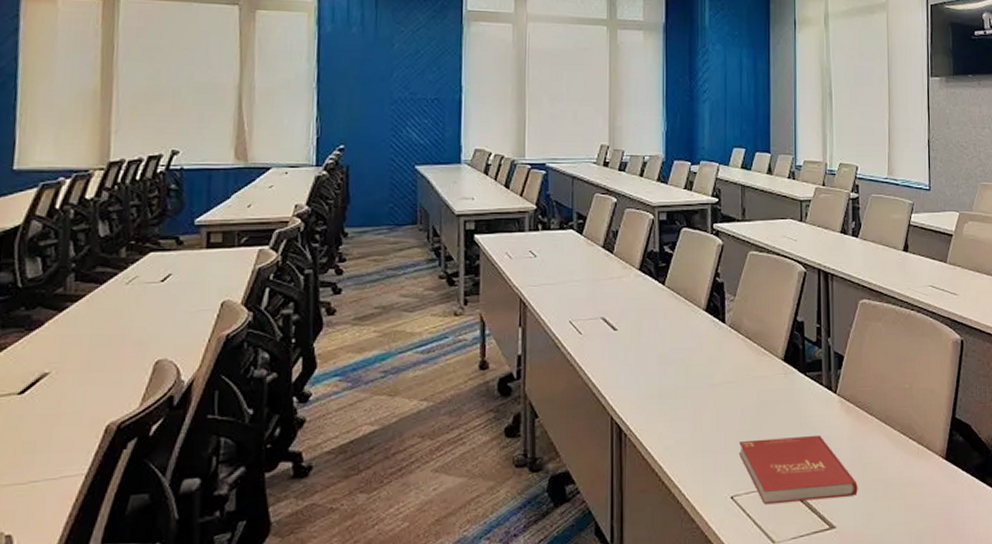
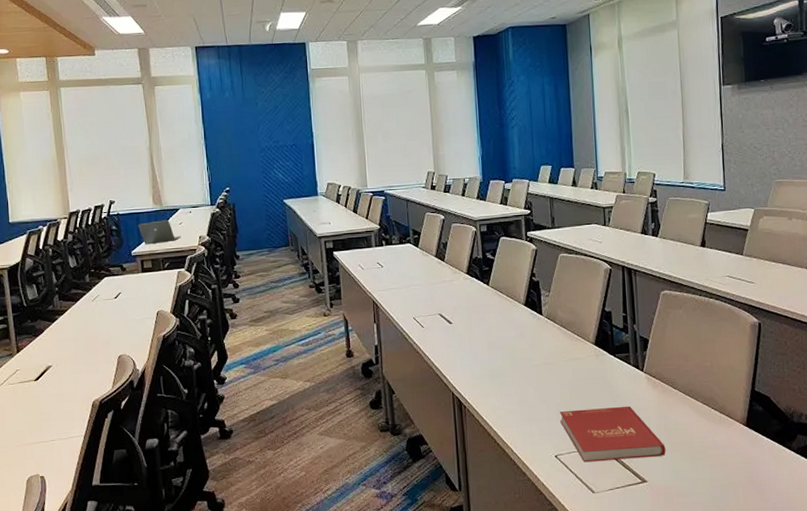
laptop: none [209,181,269,212] -> present [138,220,181,245]

